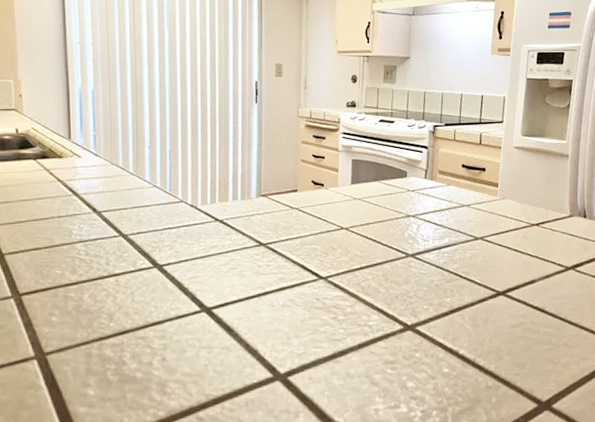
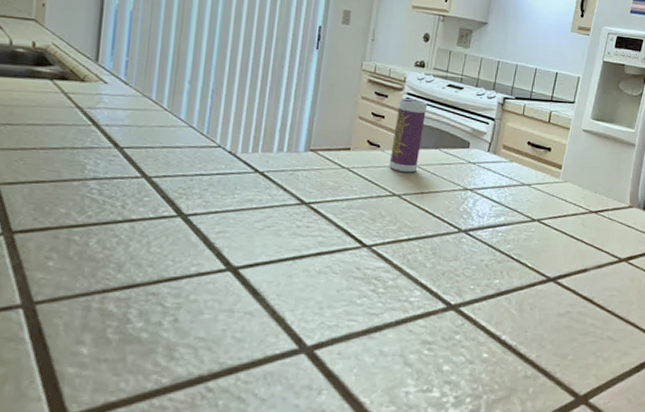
beverage can: none [334,138,363,206] -> present [389,98,428,172]

